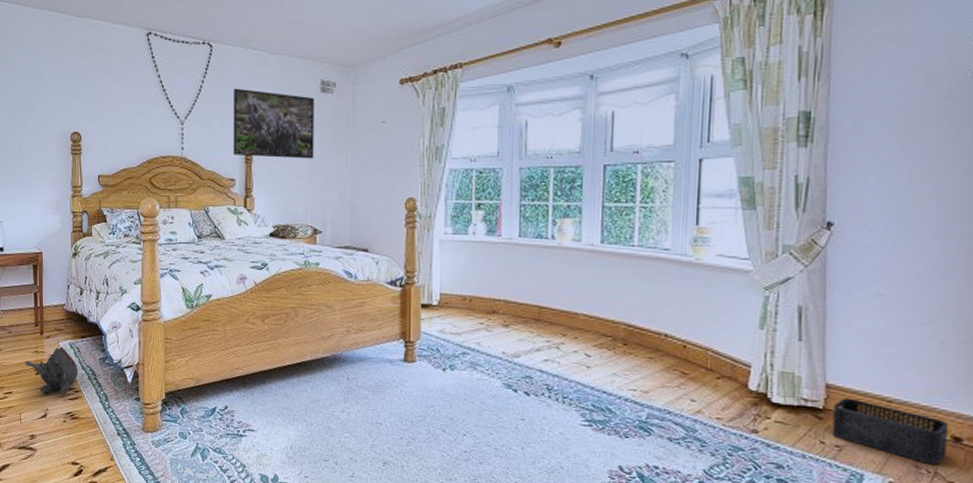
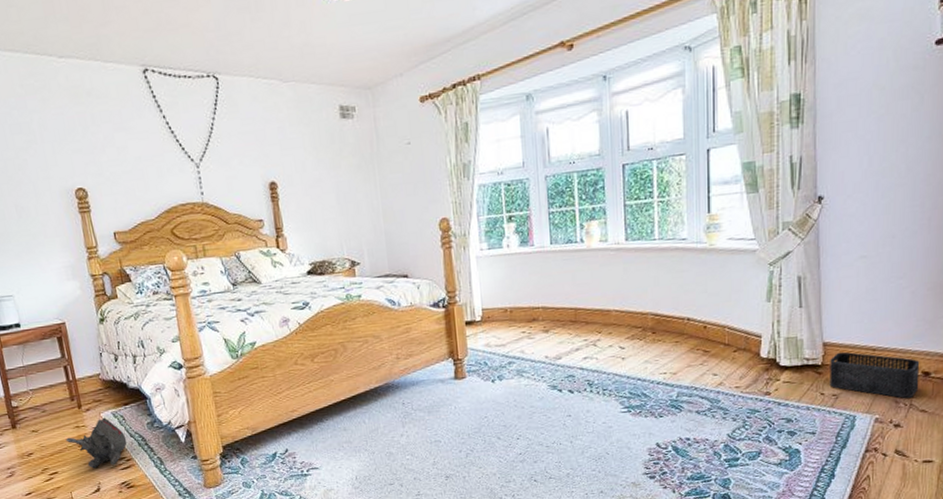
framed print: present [233,88,315,159] -> none [248,122,343,195]

